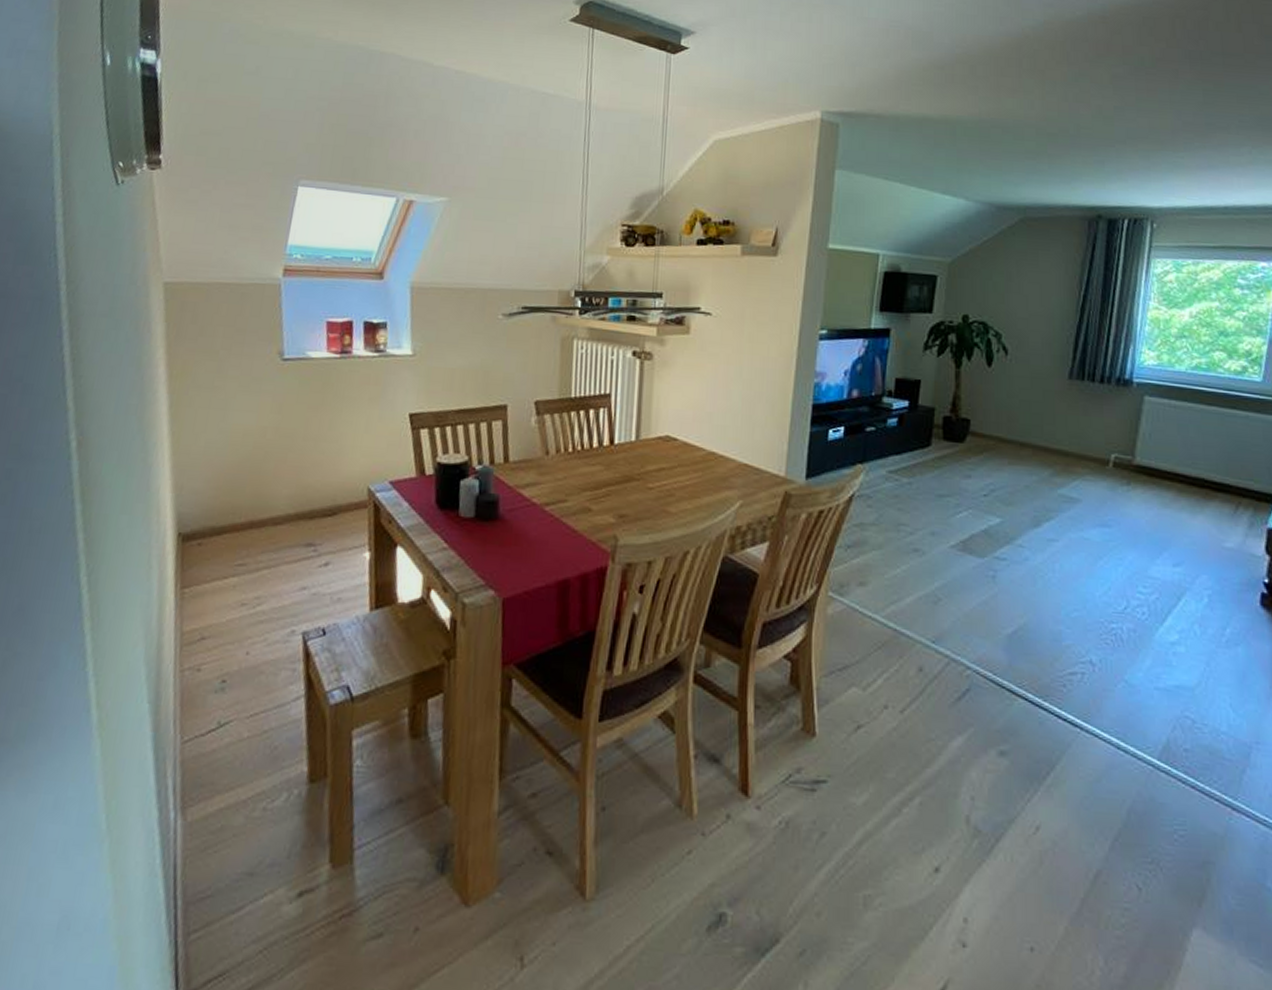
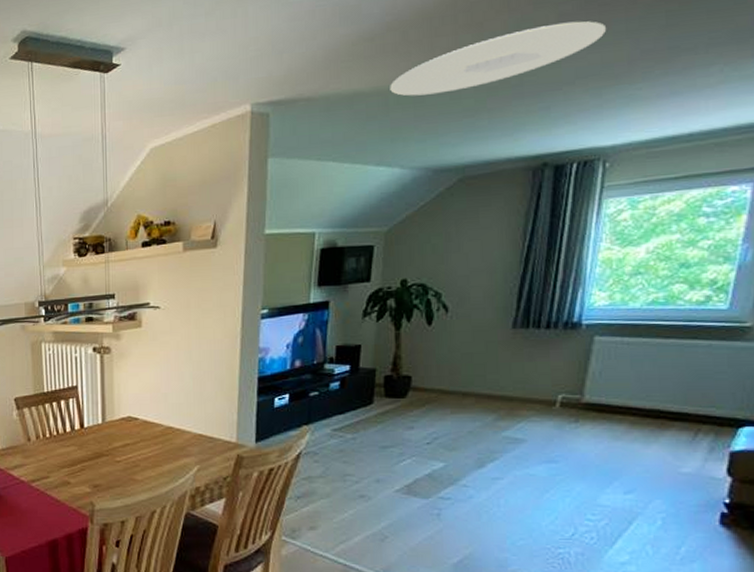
ceiling light: none [958,83,1152,132] -> present [390,21,606,96]

